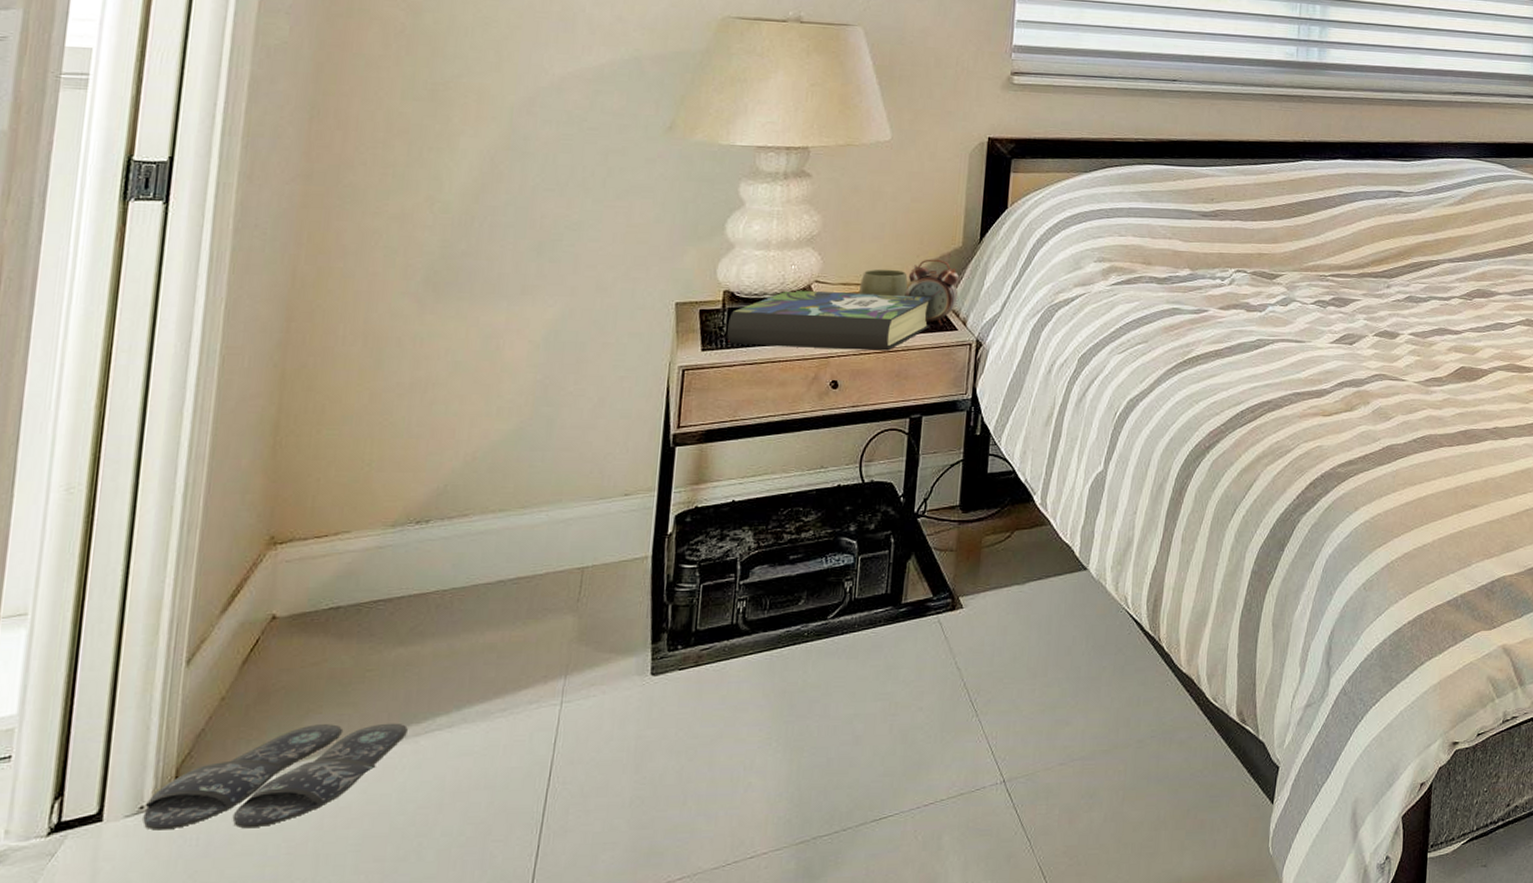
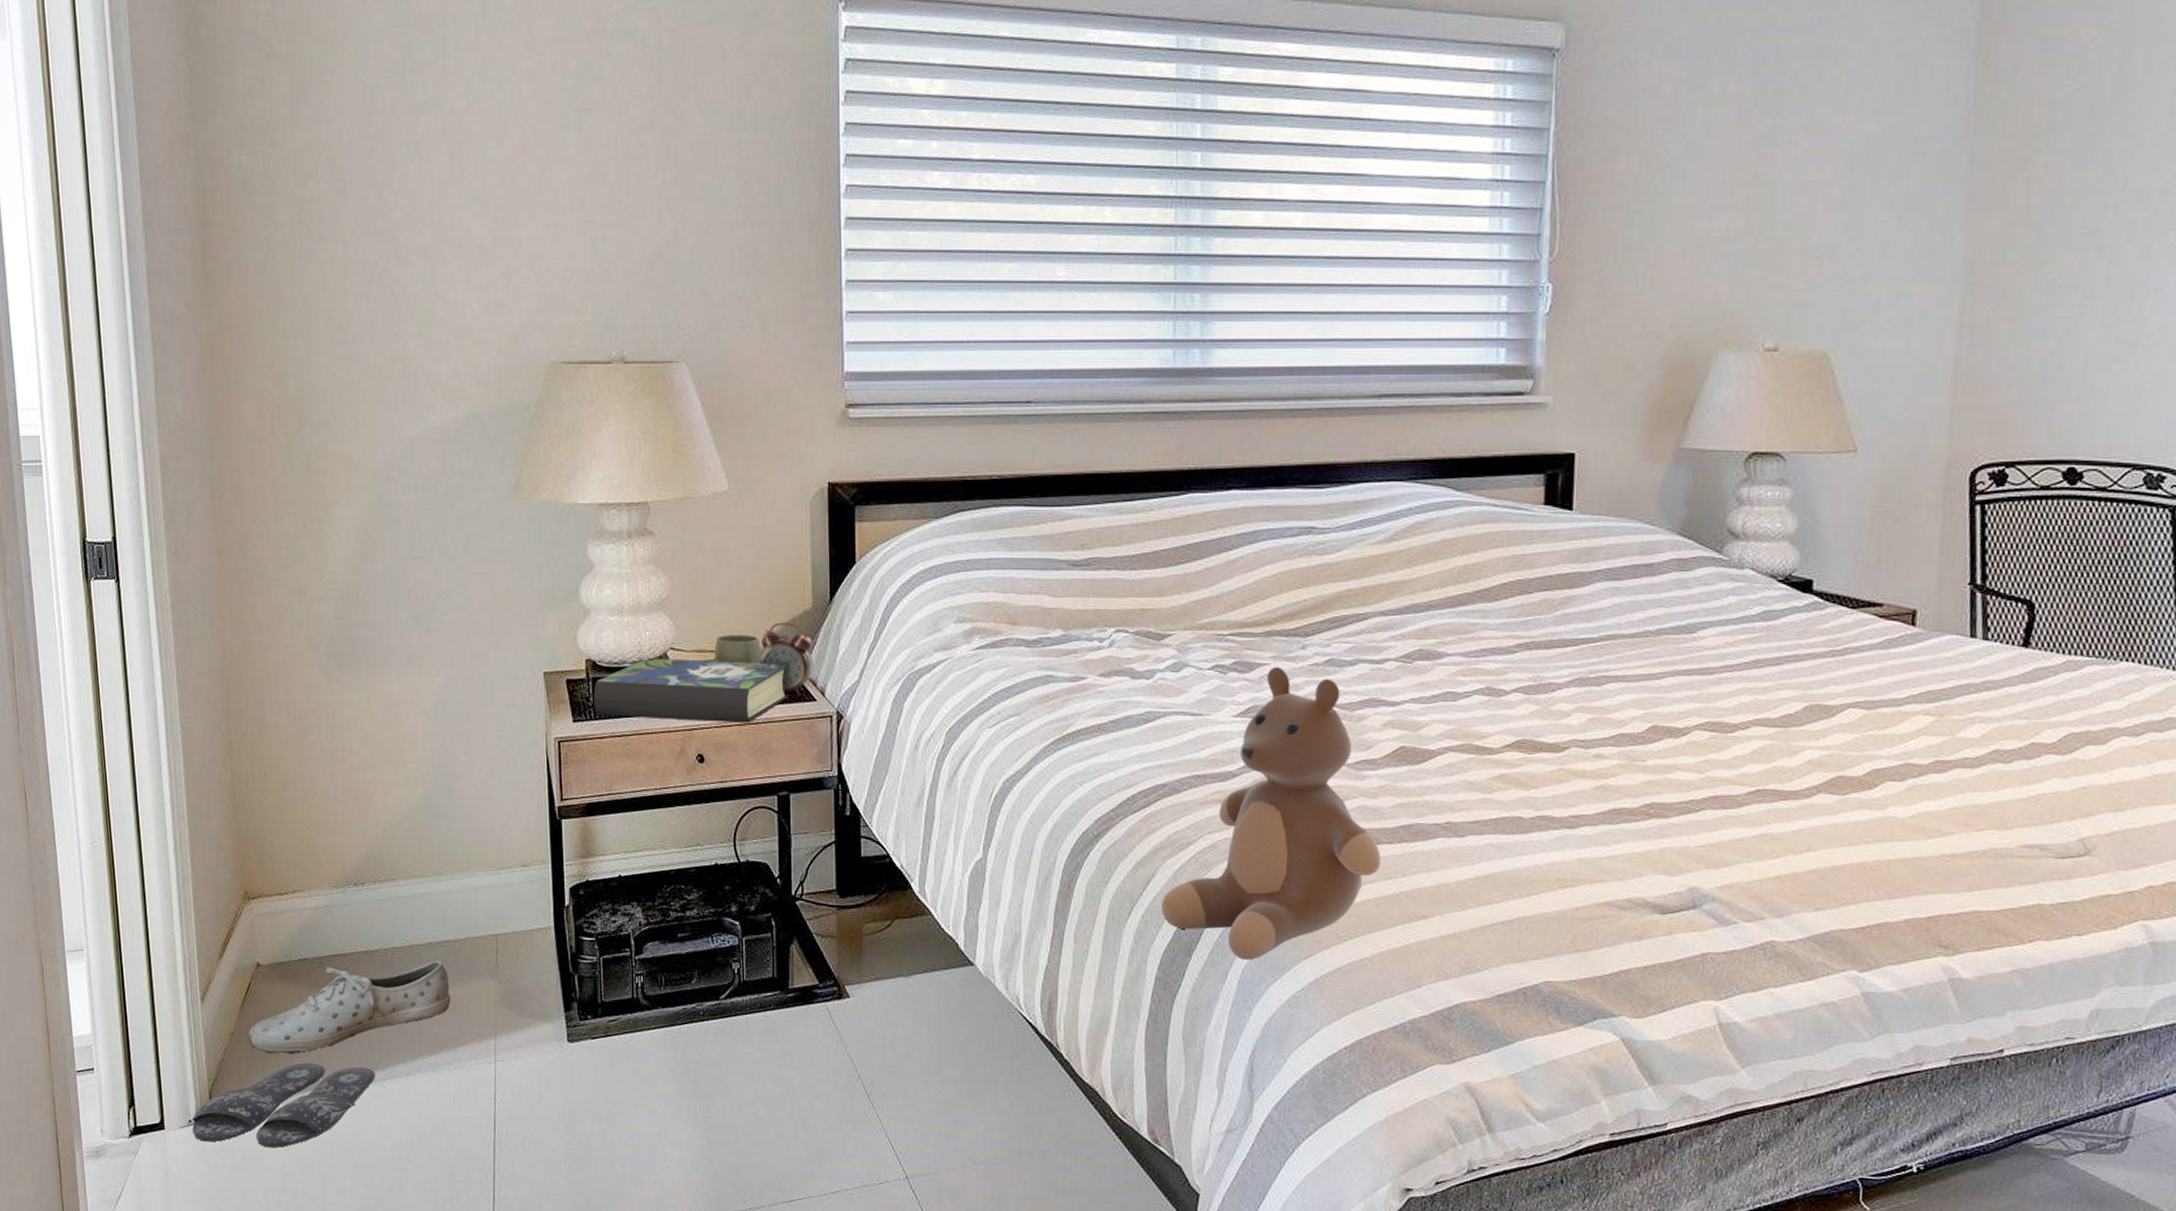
shoe: none [243,599,518,718] -> present [247,960,451,1054]
teddy bear: none [1260,302,1443,551] -> present [1160,666,1381,961]

